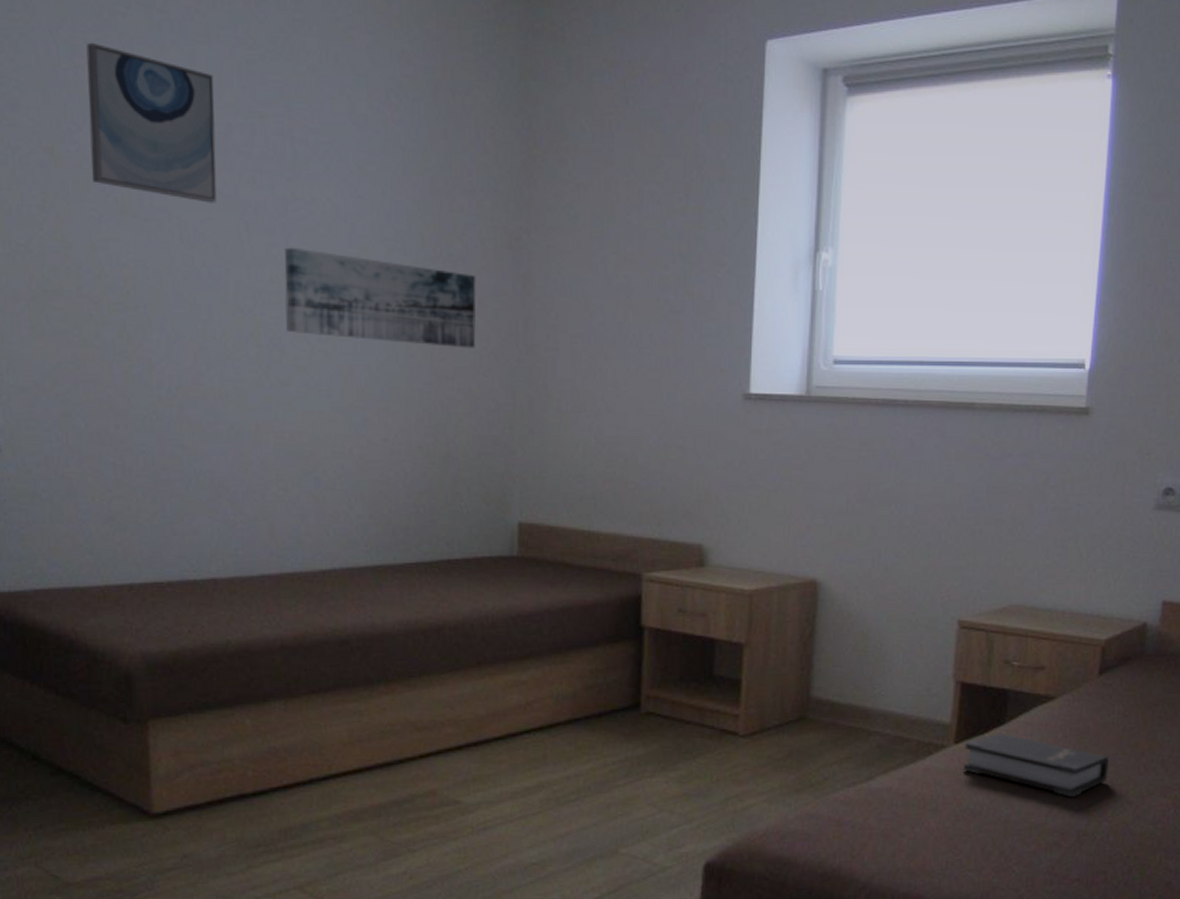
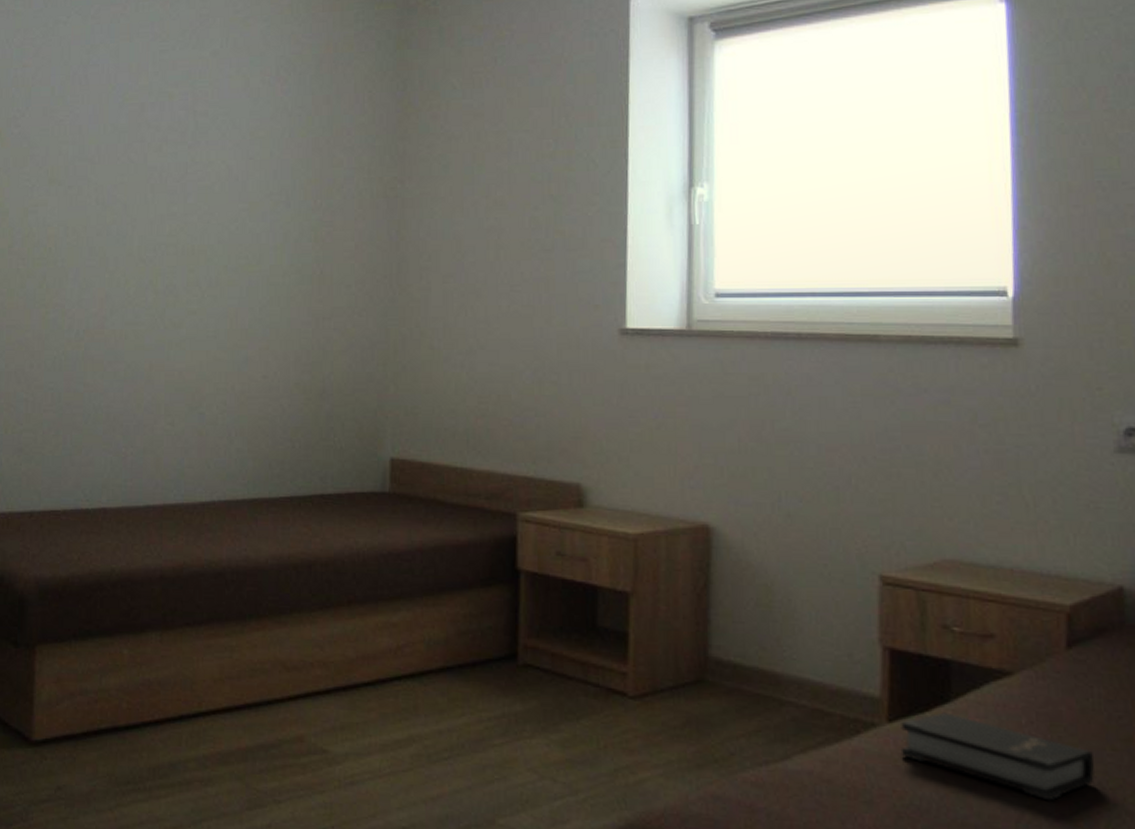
wall art: present [86,42,217,203] -> none [30,46,133,170]
wall art: present [284,247,477,349] -> none [181,204,353,290]

